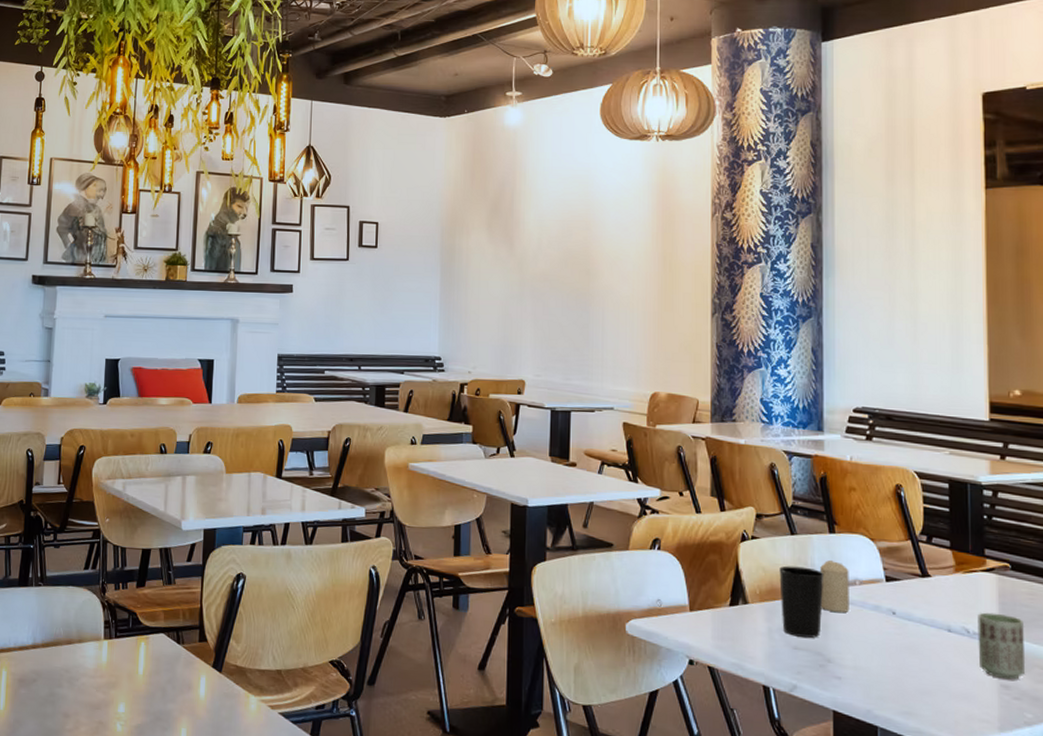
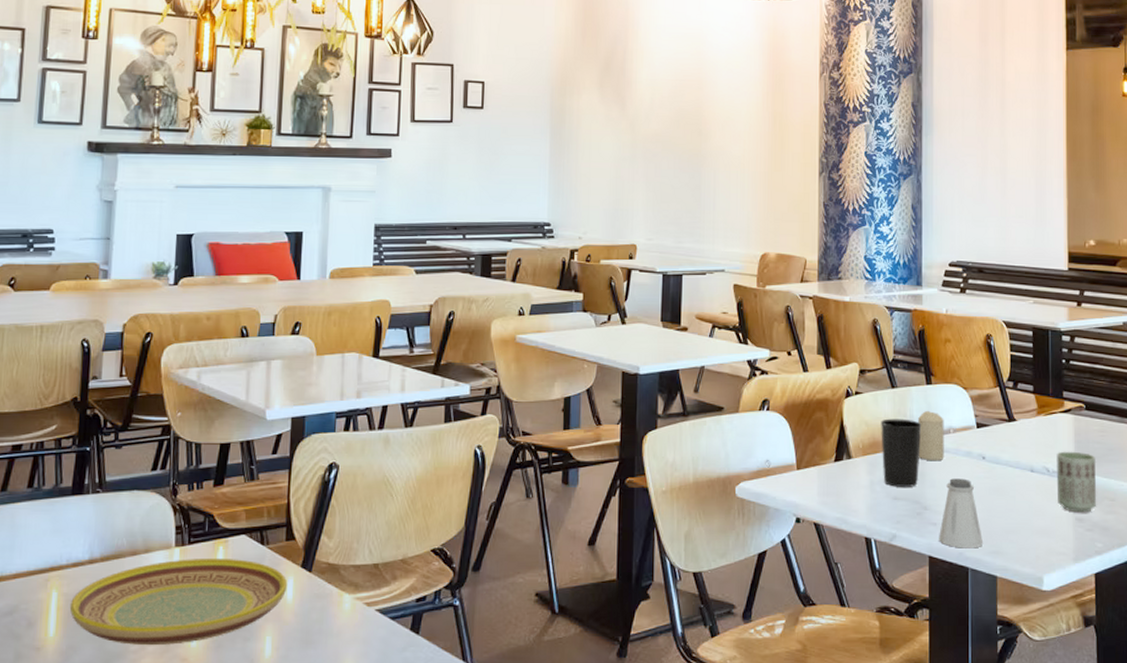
plate: none [16,651,201,728] -> present [69,557,288,646]
saltshaker: none [844,632,895,707] -> present [939,478,984,549]

